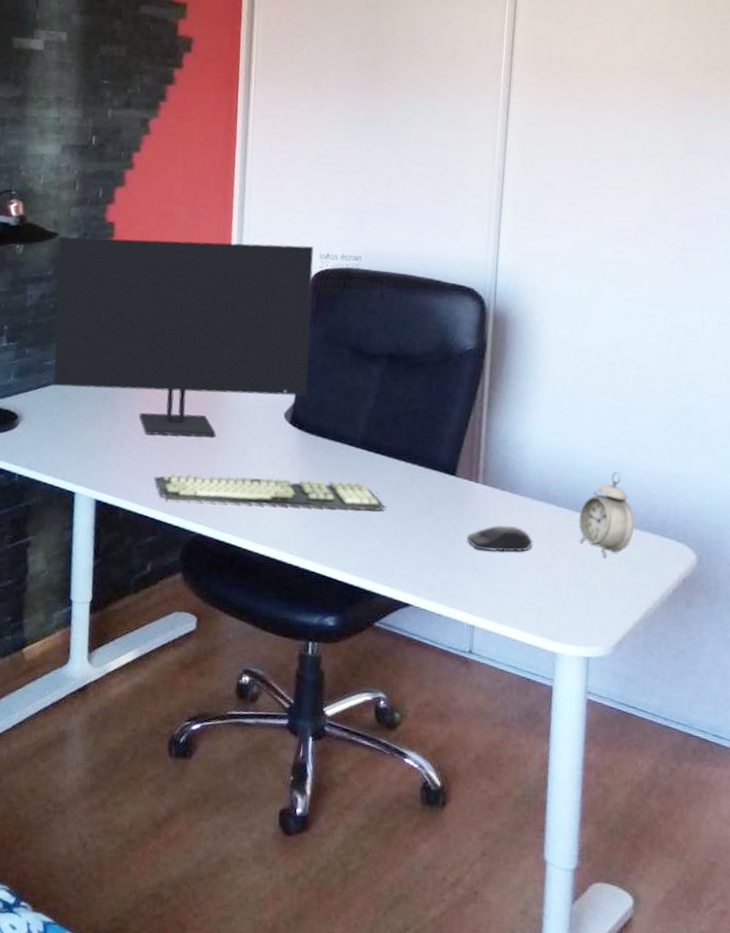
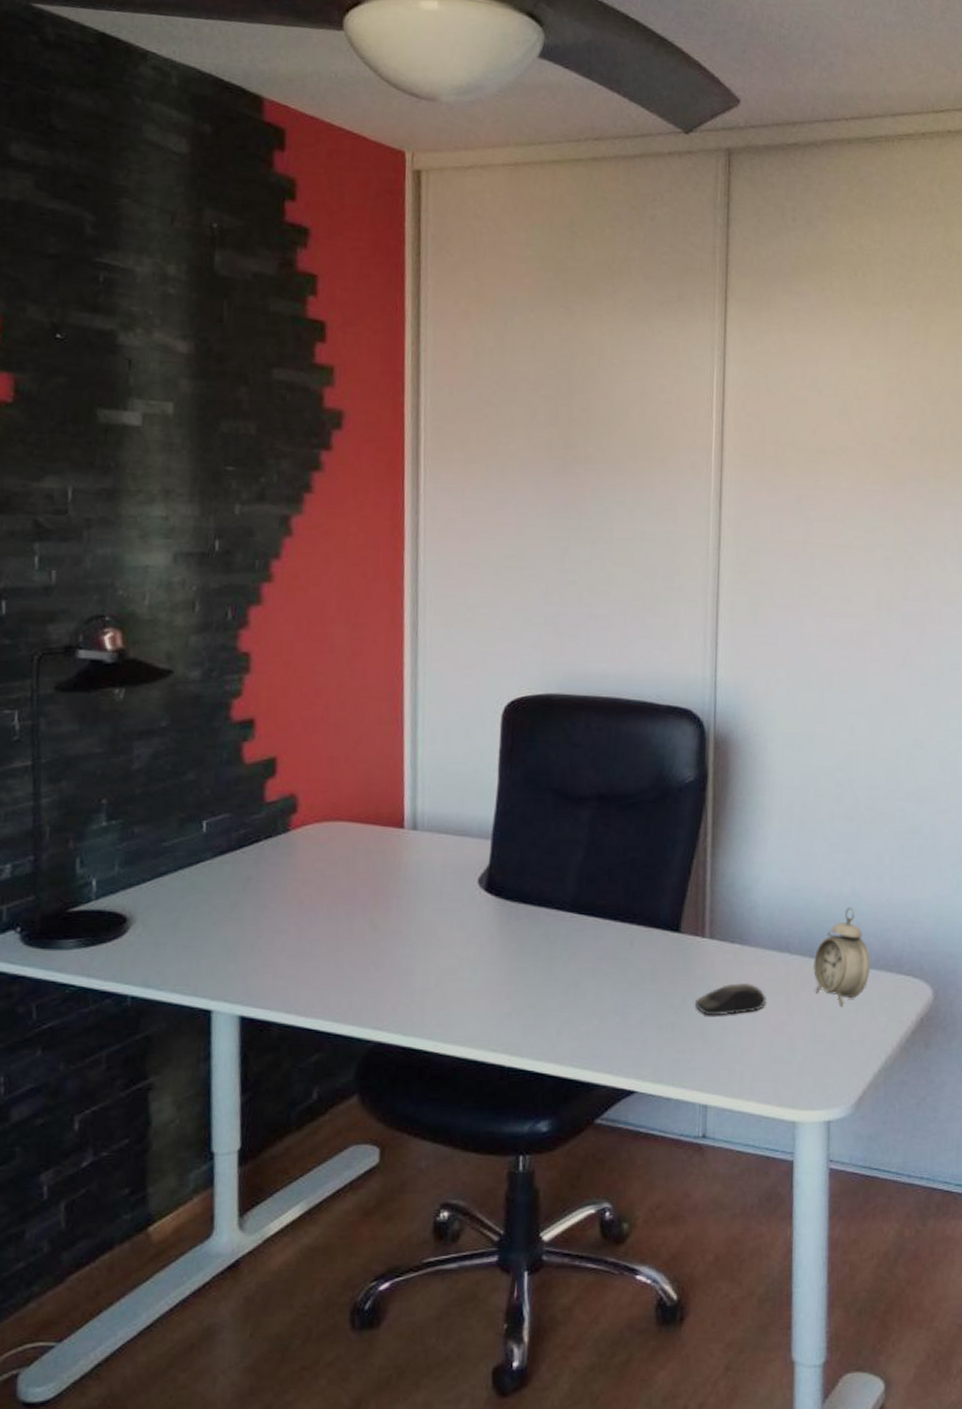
computer monitor: present [53,236,395,437] -> none [174,669,602,923]
keyboard: present [154,473,387,511] -> none [316,953,604,1005]

